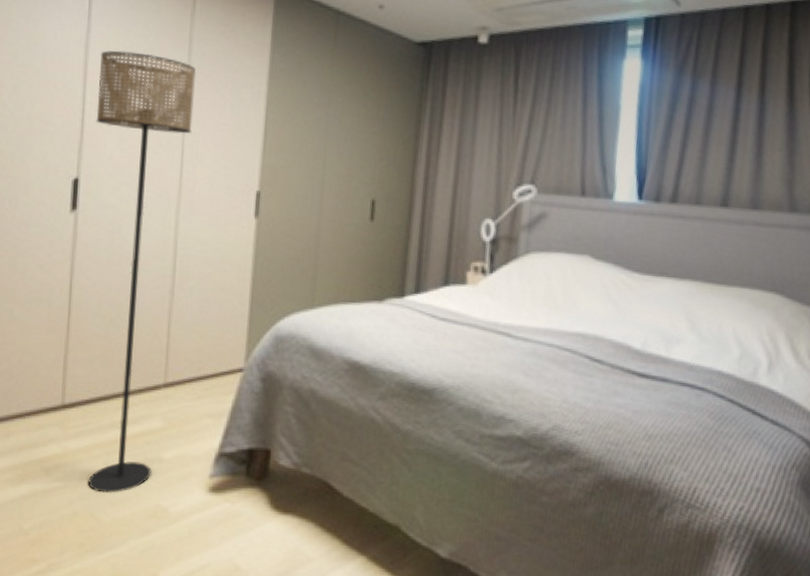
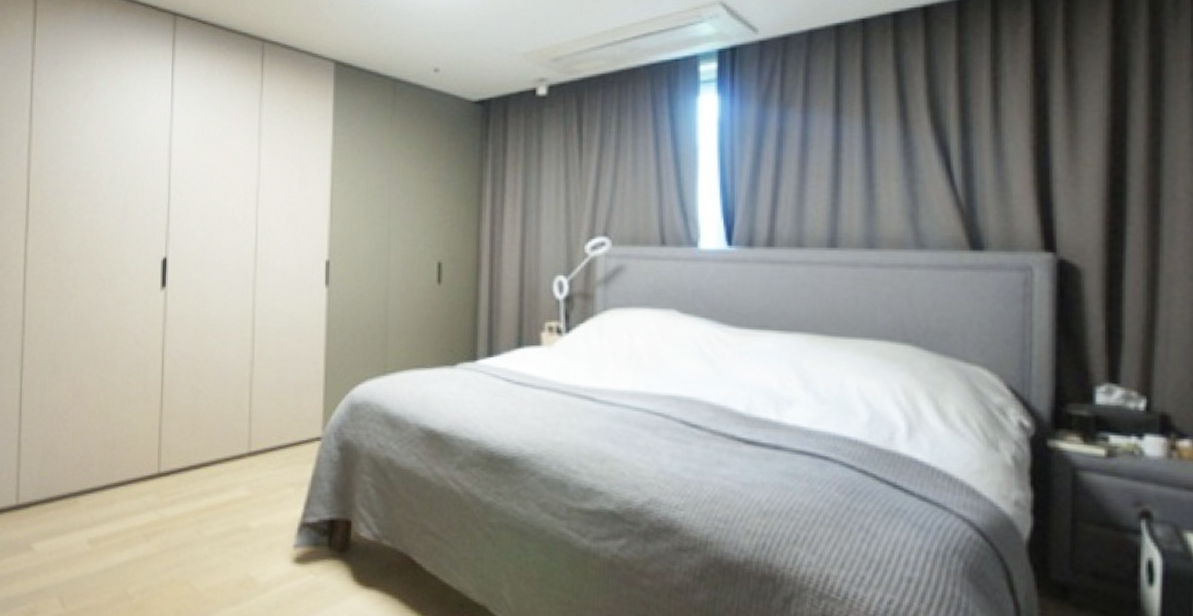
floor lamp: present [88,50,197,493] -> none [180,137,266,561]

